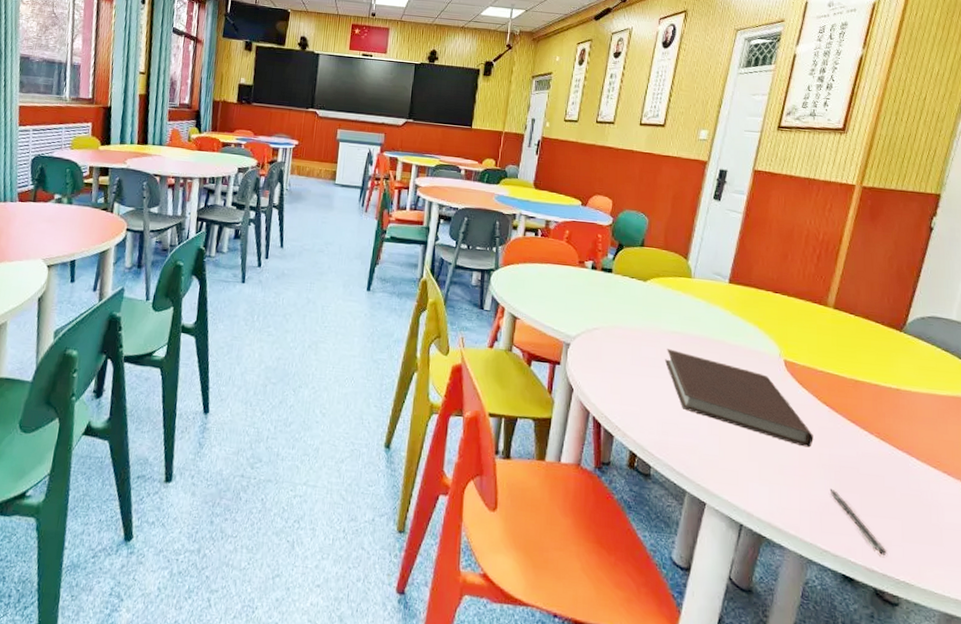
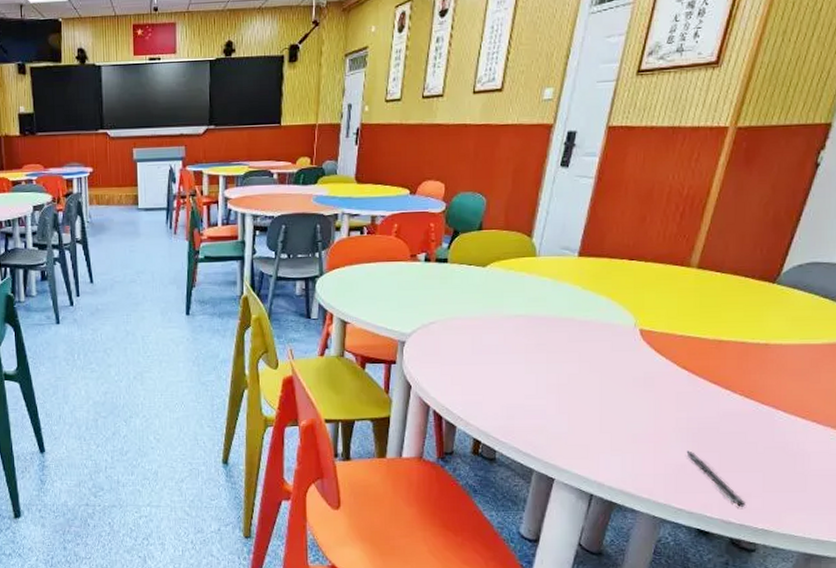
notebook: present [664,349,814,448] -> none [508,334,671,414]

